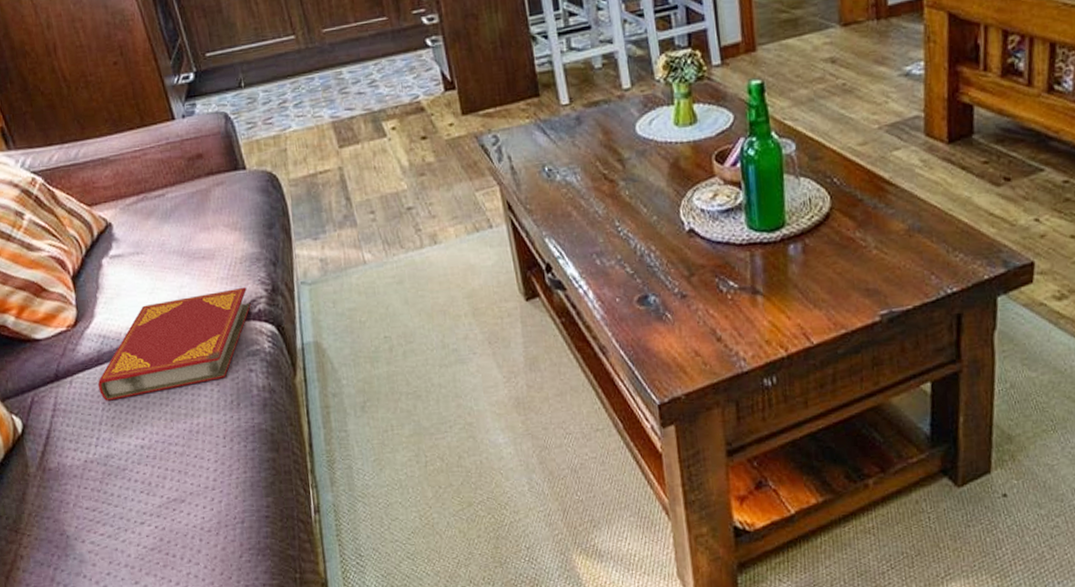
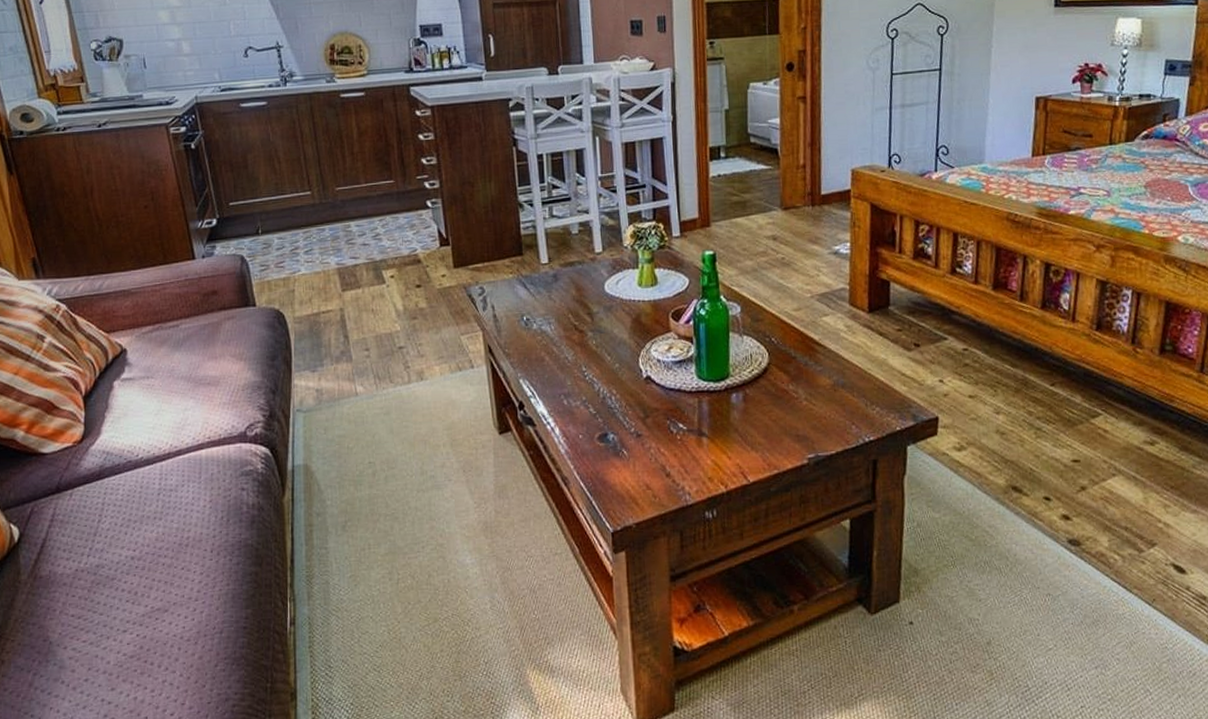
hardback book: present [97,287,251,401] -> none [96,412,249,514]

